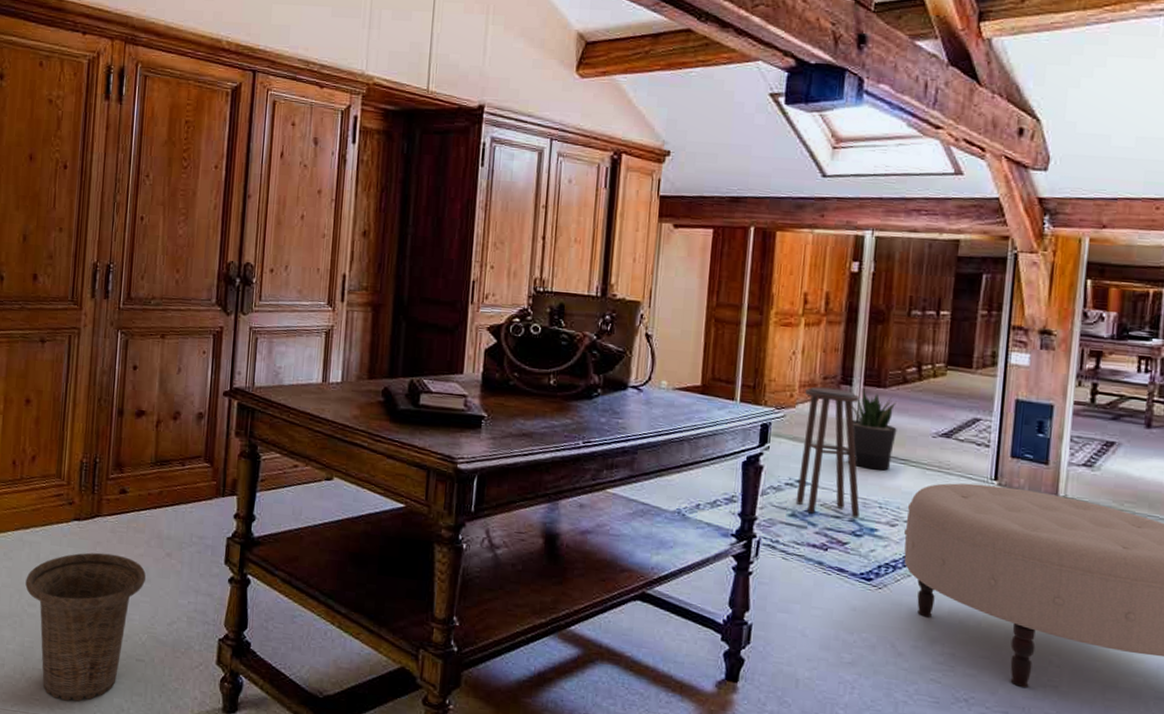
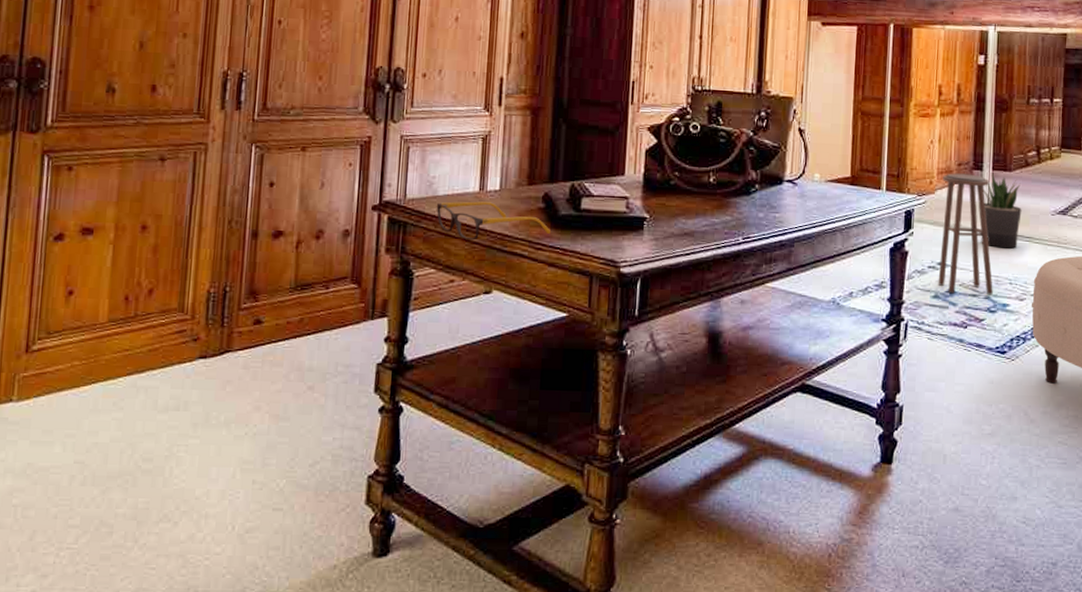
basket: present [25,552,146,702] -> none [139,392,284,566]
eyeglasses: none [281,391,391,429] -> present [436,201,552,241]

